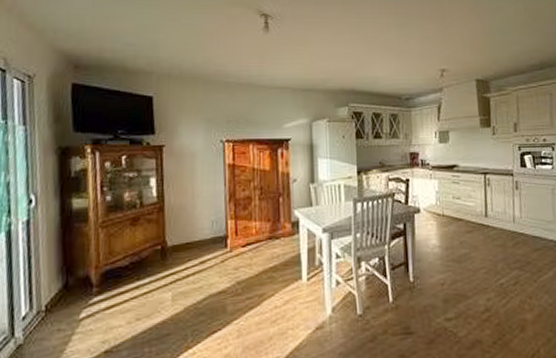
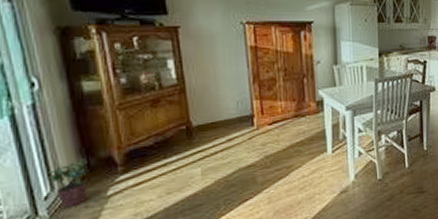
potted plant: none [28,278,67,331] -> present [46,159,90,209]

